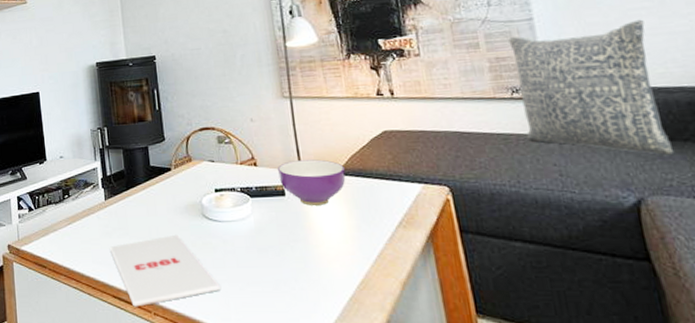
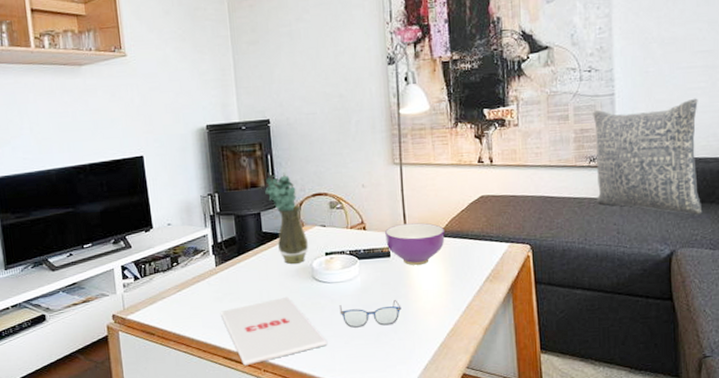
vase: none [152,107,197,200] -> present [265,172,308,264]
glasses: none [232,244,302,272] -> present [339,300,402,328]

